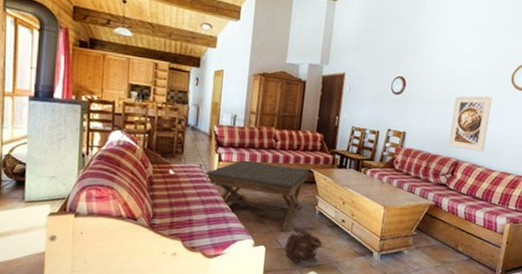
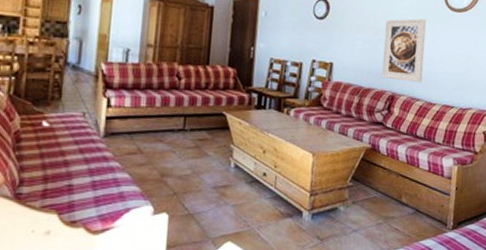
coffee table: present [205,160,310,232] -> none [89,104,221,193]
backpack: present [284,224,338,263] -> none [193,182,259,232]

